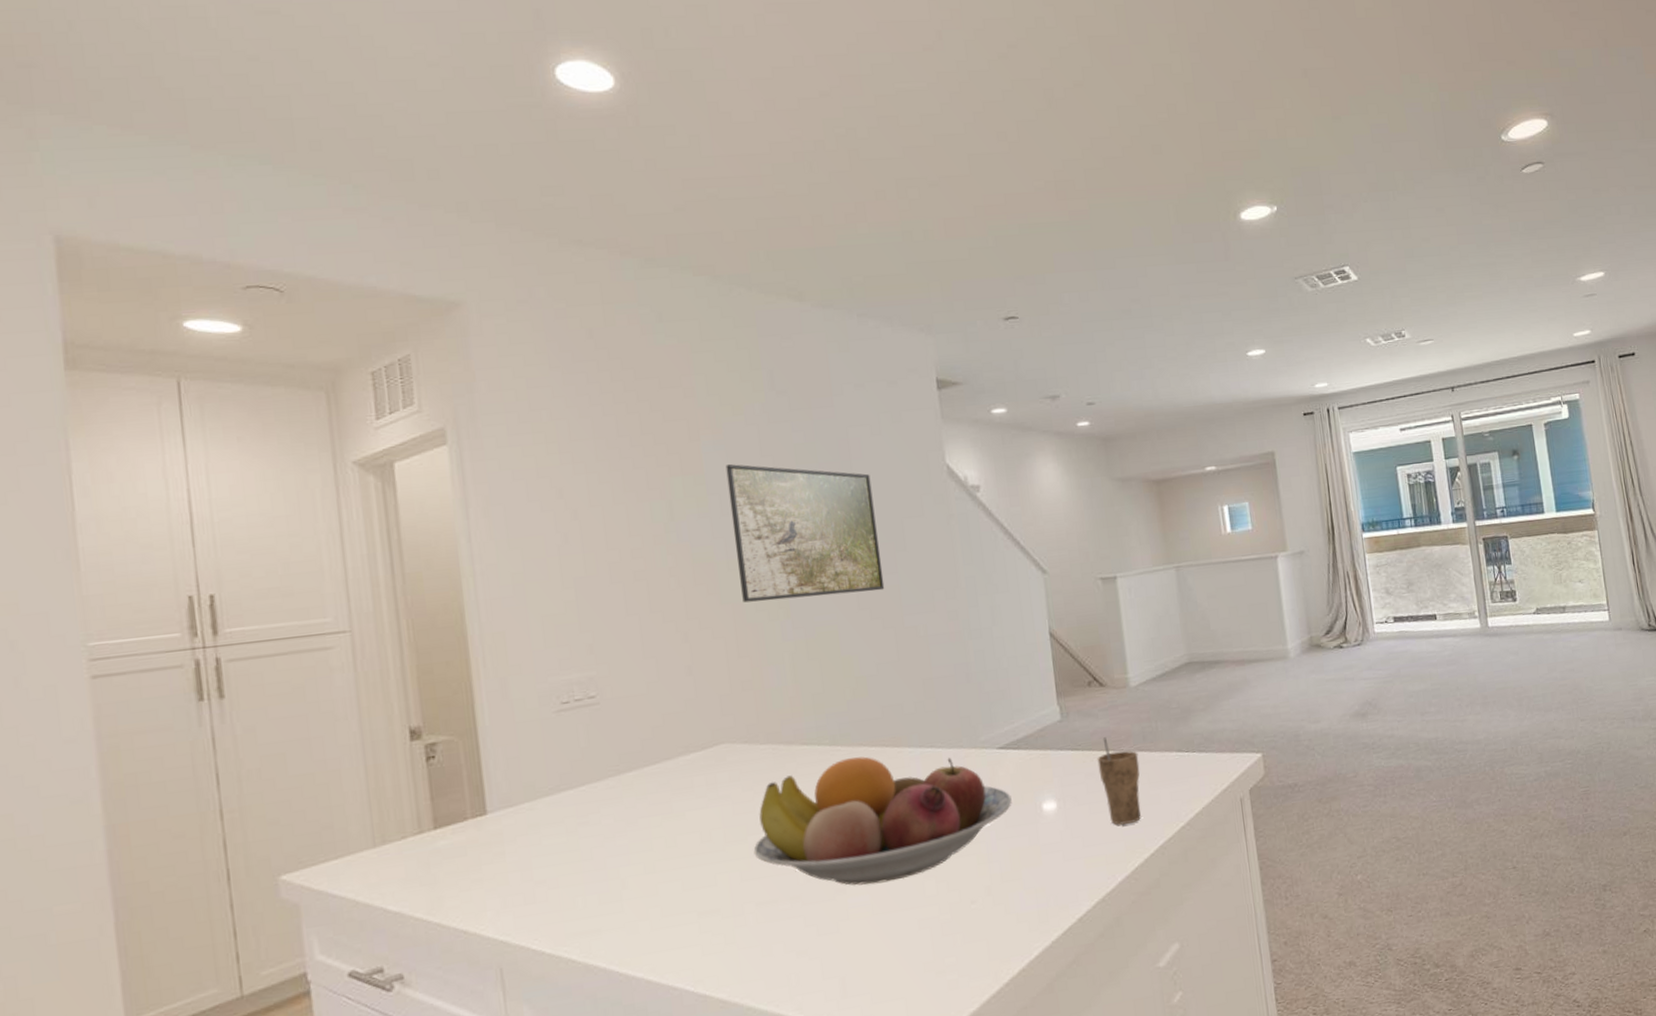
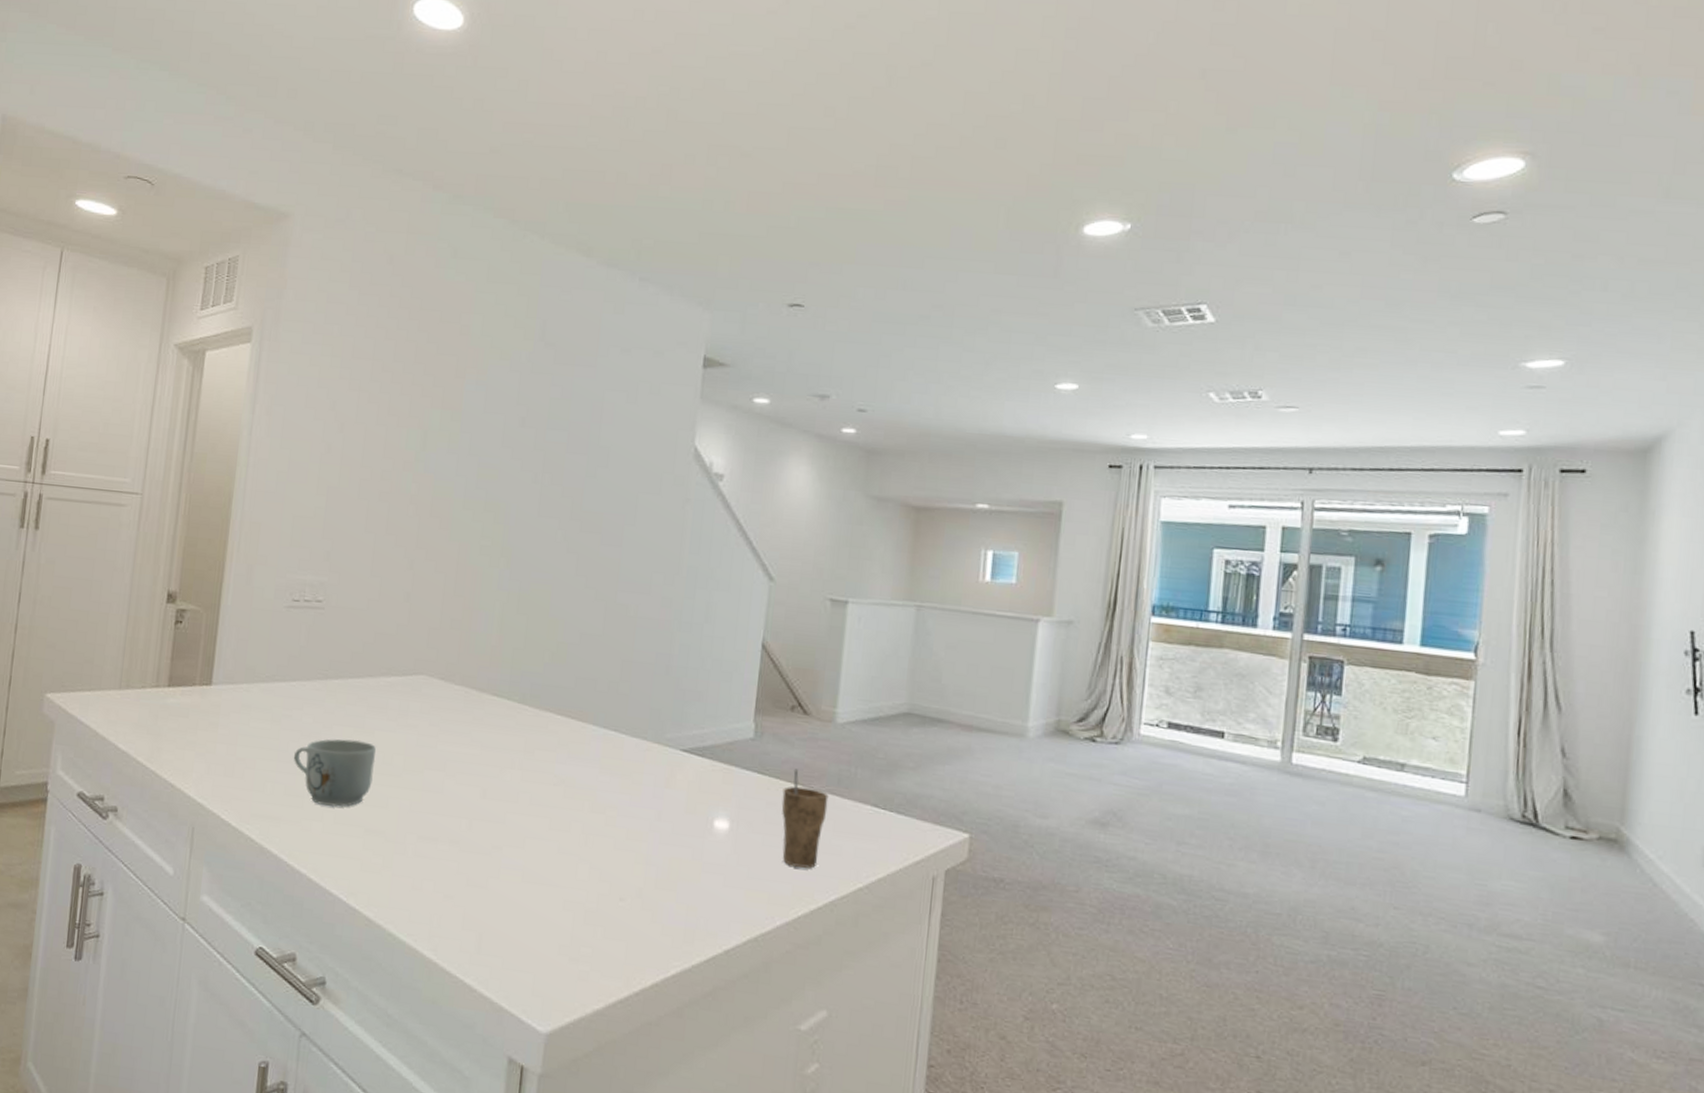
mug: none [600,825,695,904] -> present [293,739,376,807]
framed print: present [725,464,885,603] -> none [469,406,616,561]
fruit bowl: present [753,756,1012,886] -> none [426,719,684,855]

